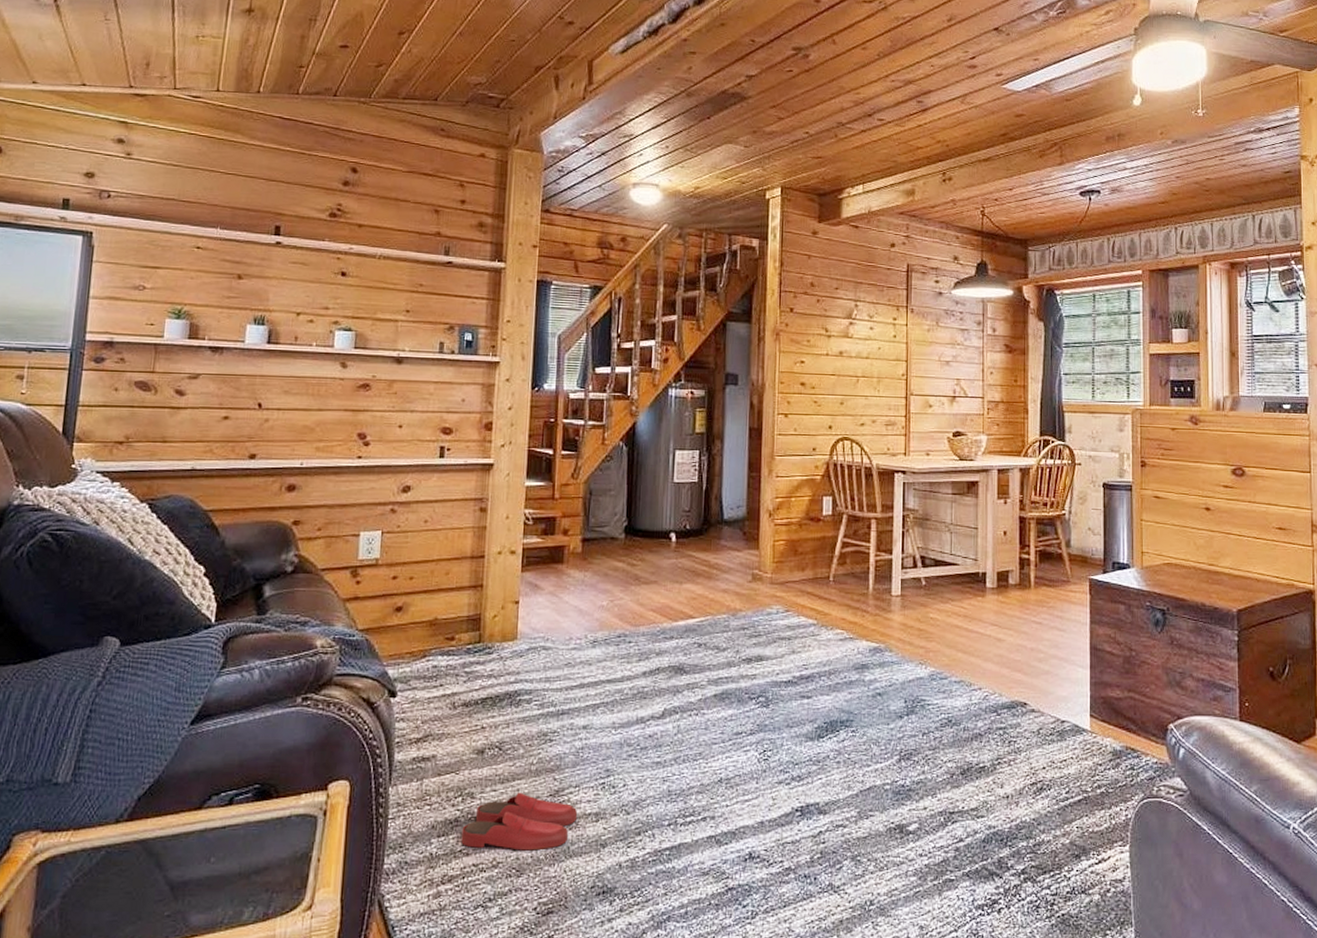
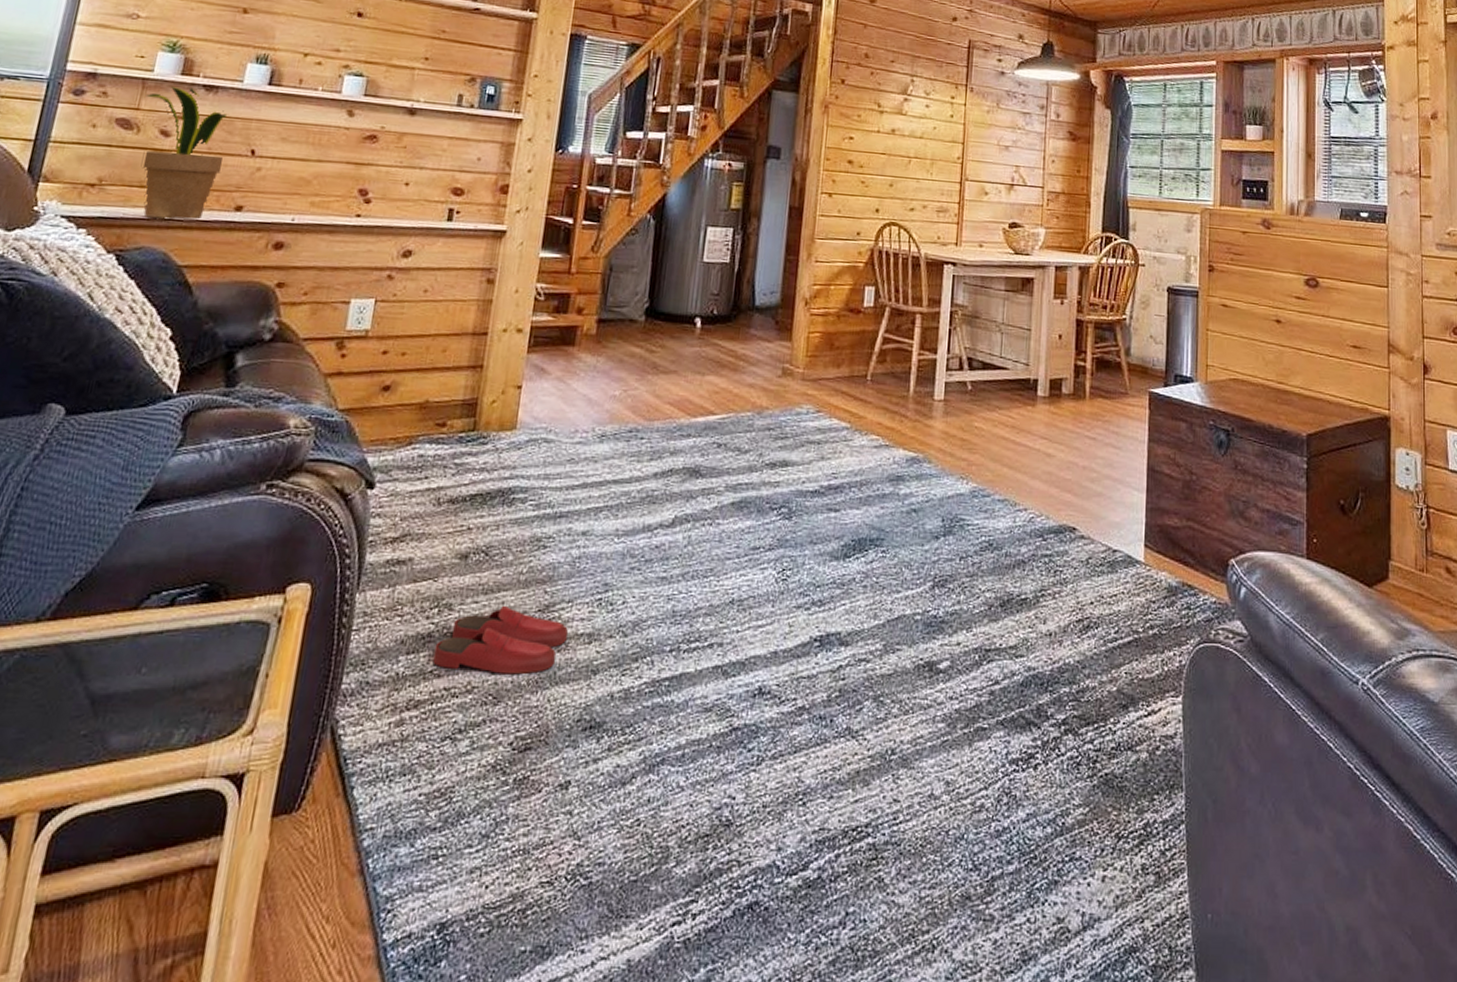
potted plant: none [159,349,233,470] -> present [140,87,227,220]

